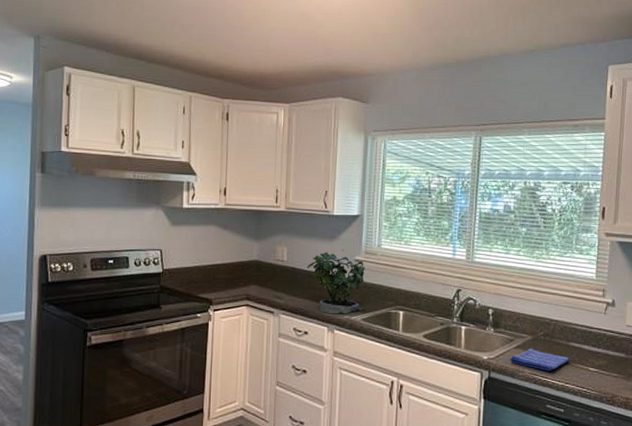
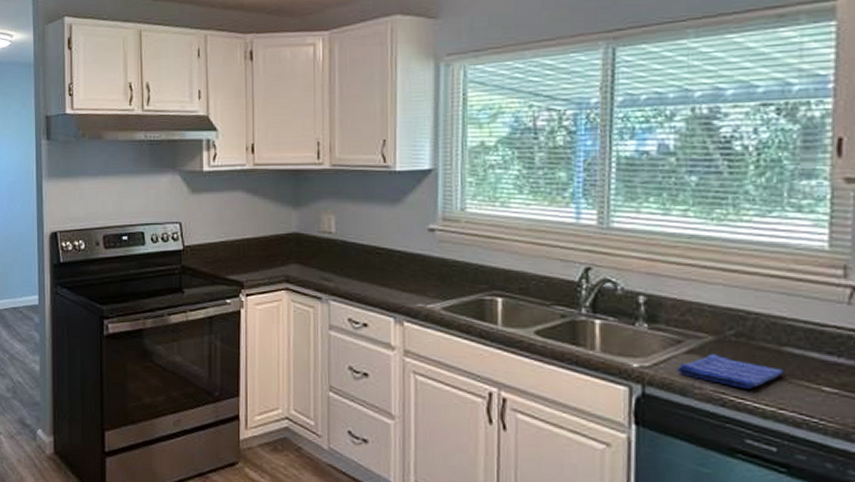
potted plant: present [307,249,365,314] -> none [362,215,446,302]

